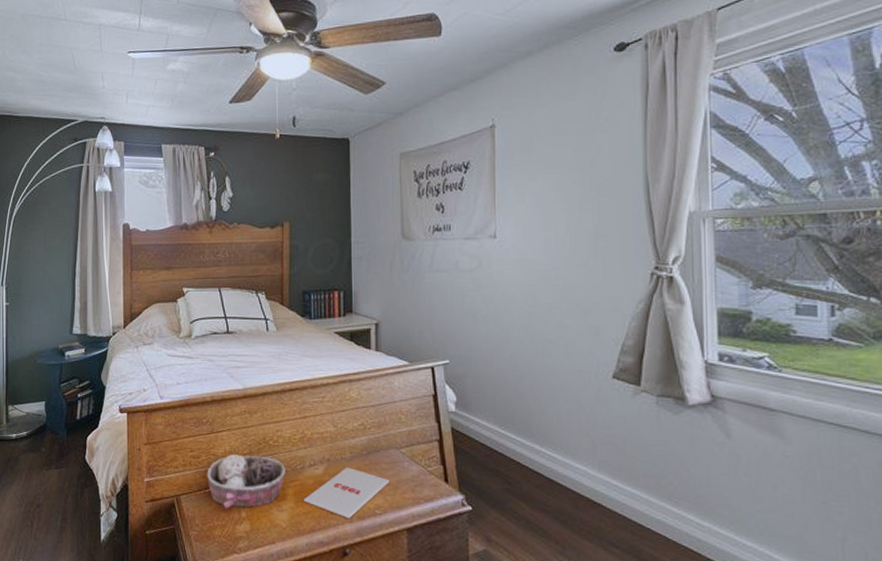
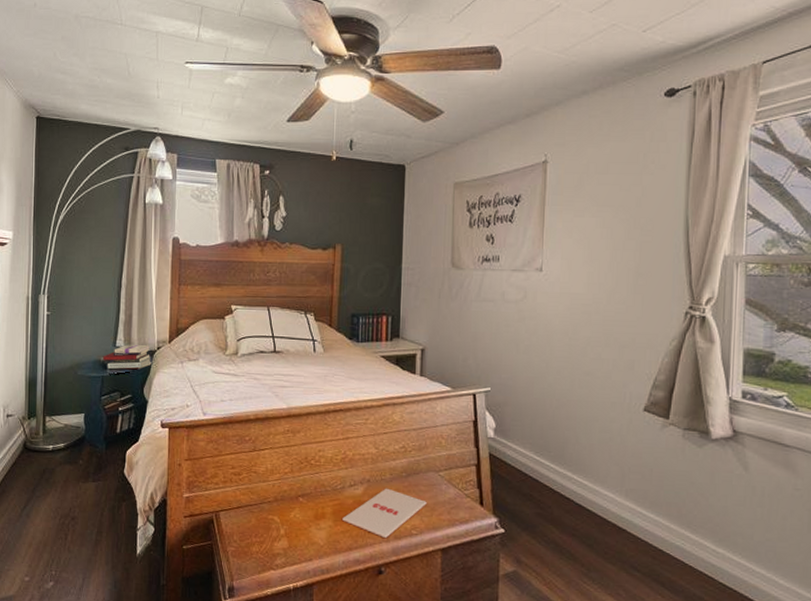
books: none [61,330,108,356] -> present [103,344,151,370]
decorative basket: present [207,454,285,509] -> none [247,472,326,526]

